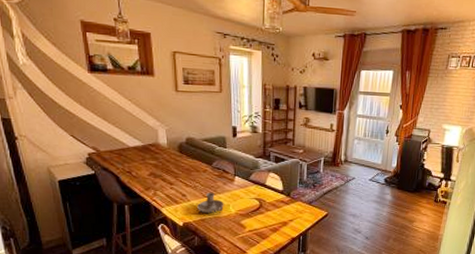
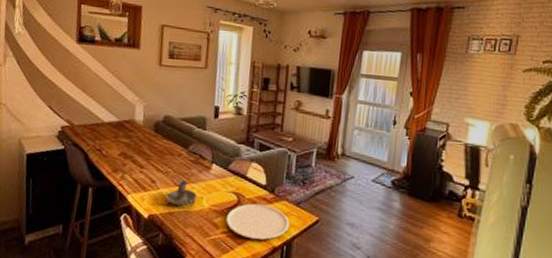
plate: none [251,206,304,234] -> present [226,203,290,240]

